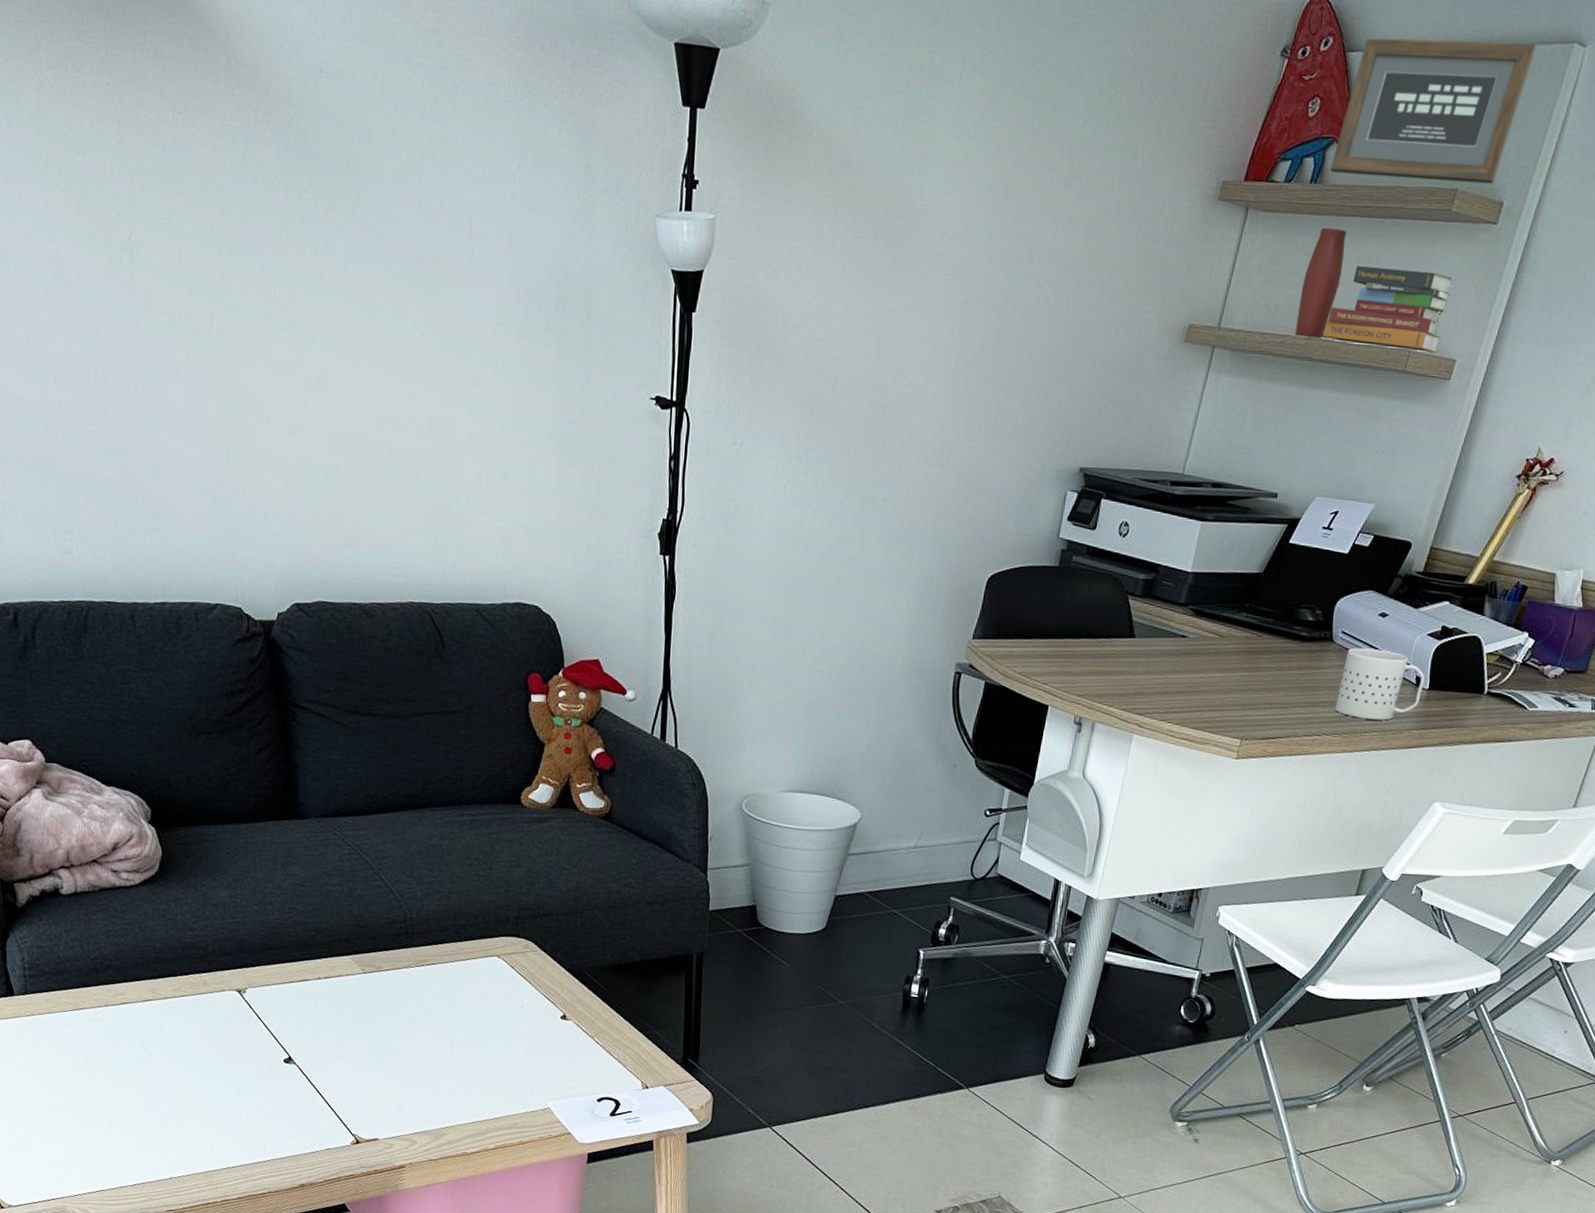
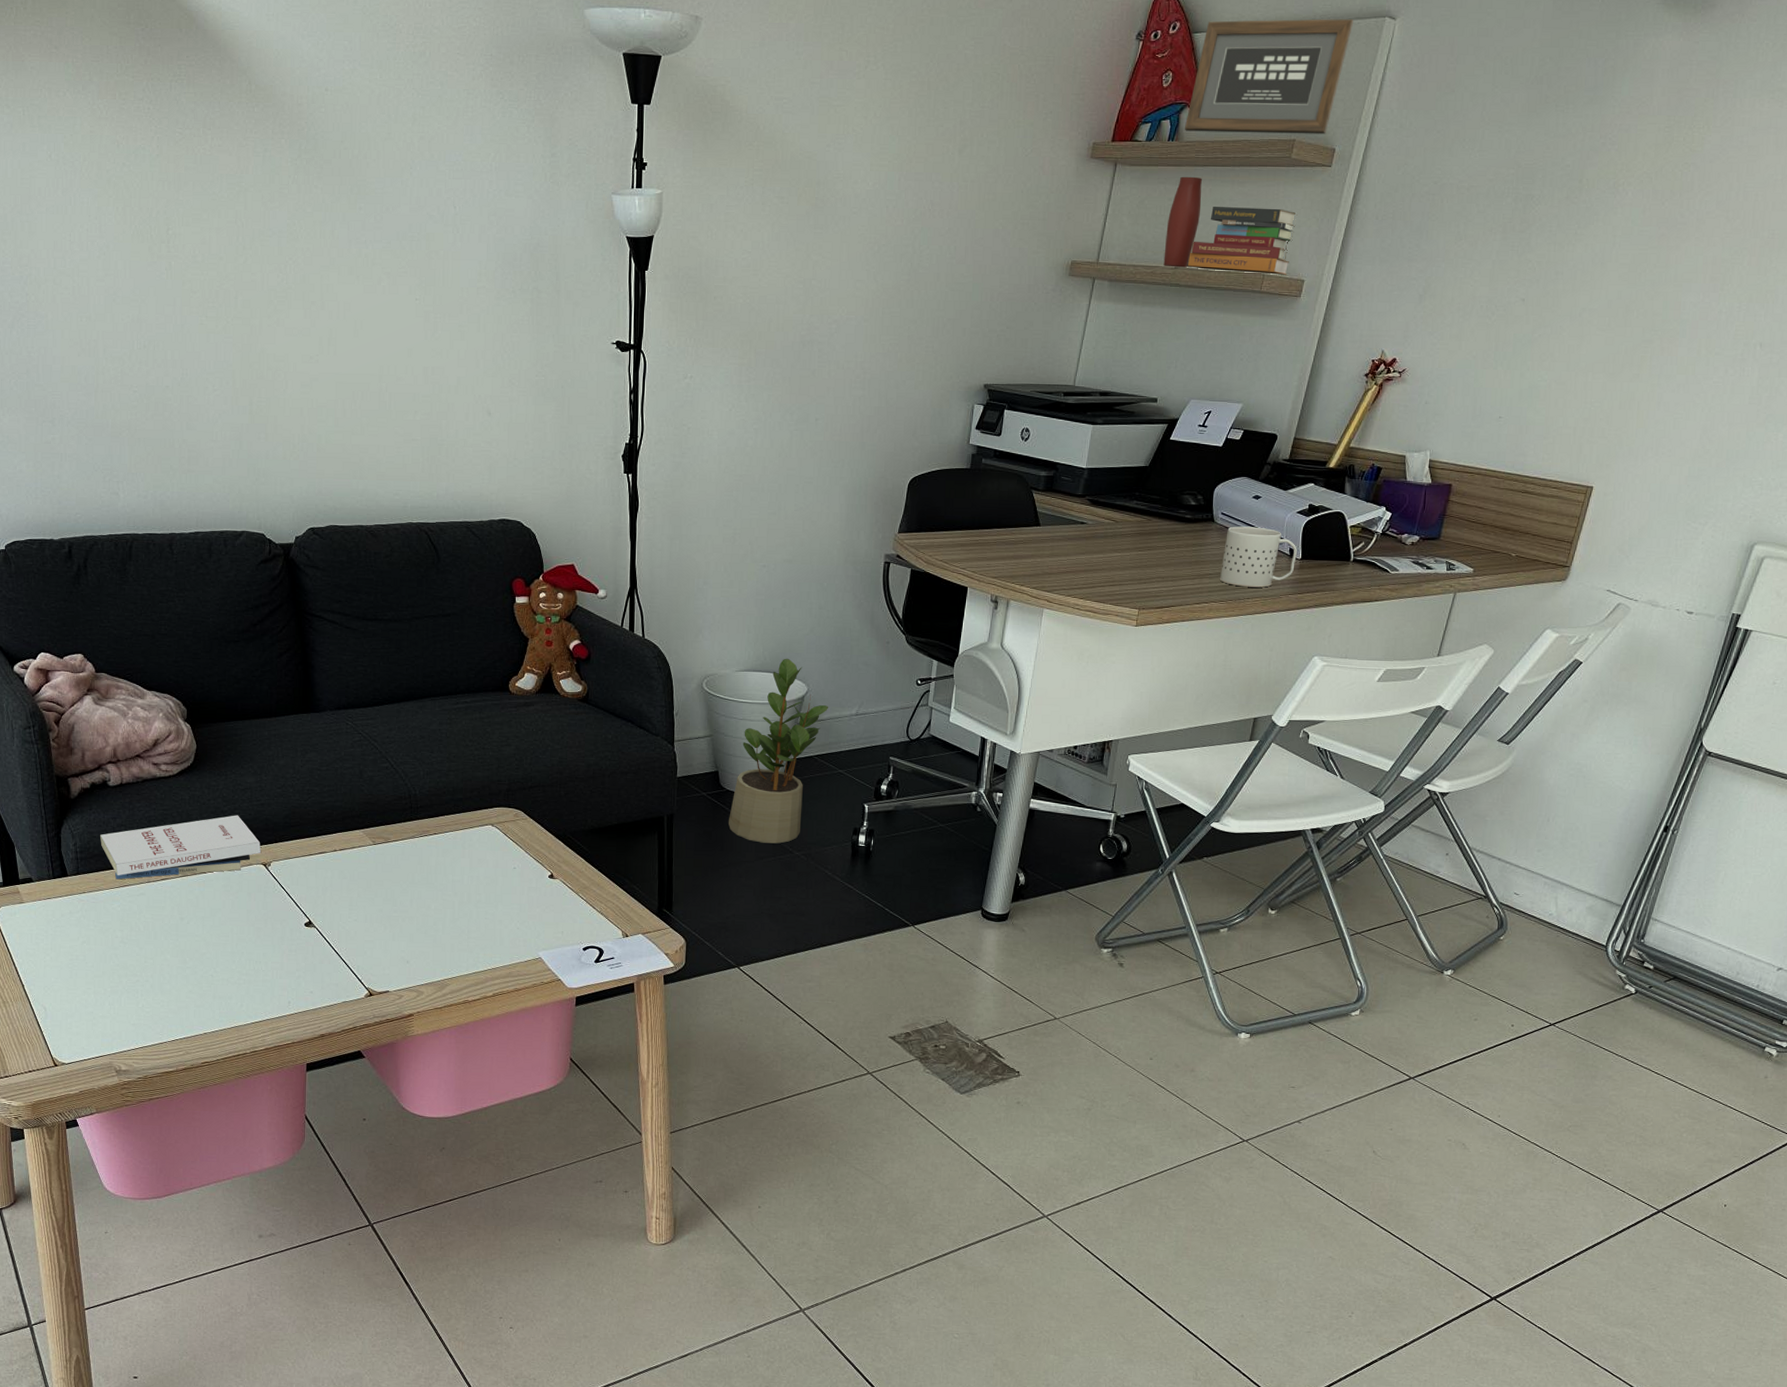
books: none [51,933,235,1002] -> present [100,815,261,880]
potted plant: none [764,779,884,991] -> present [728,658,828,844]

